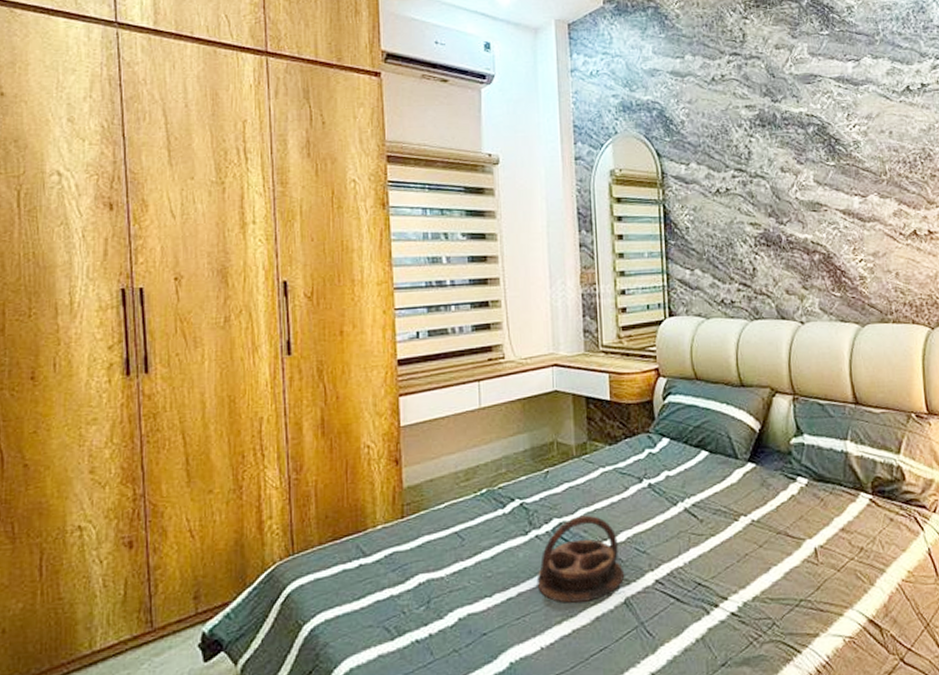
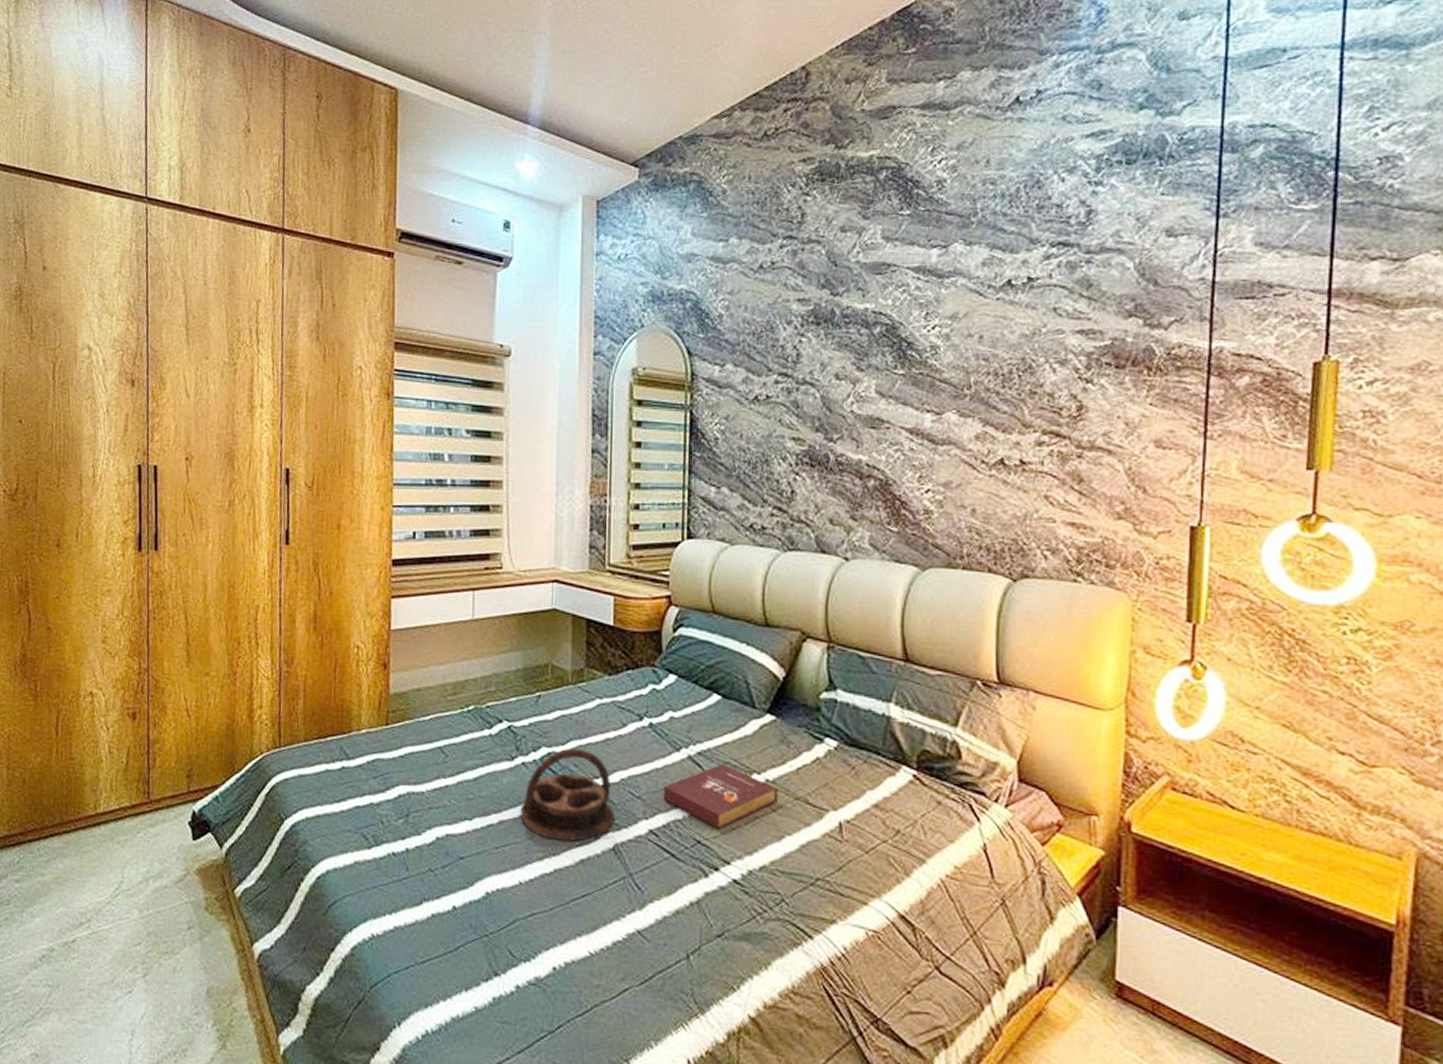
book: none [665,511,763,570] -> present [663,764,778,830]

